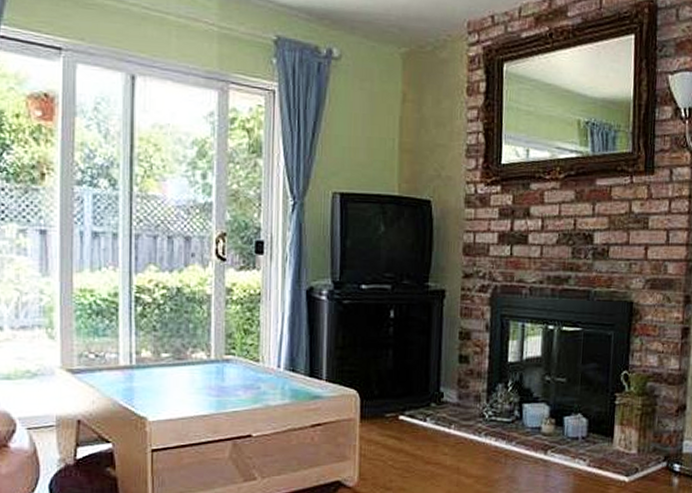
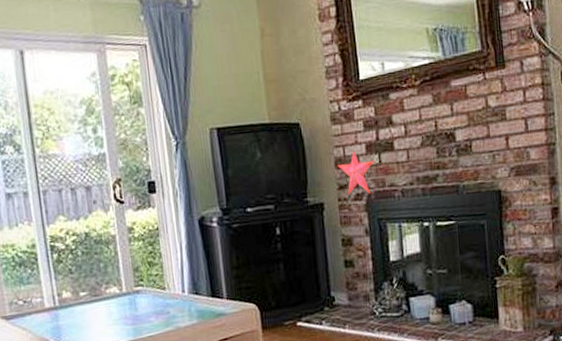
decorative star: none [465,239,505,288] -> present [337,151,374,195]

